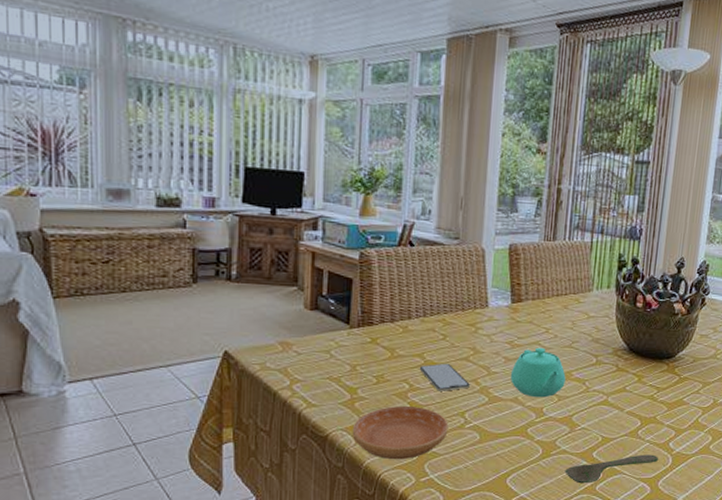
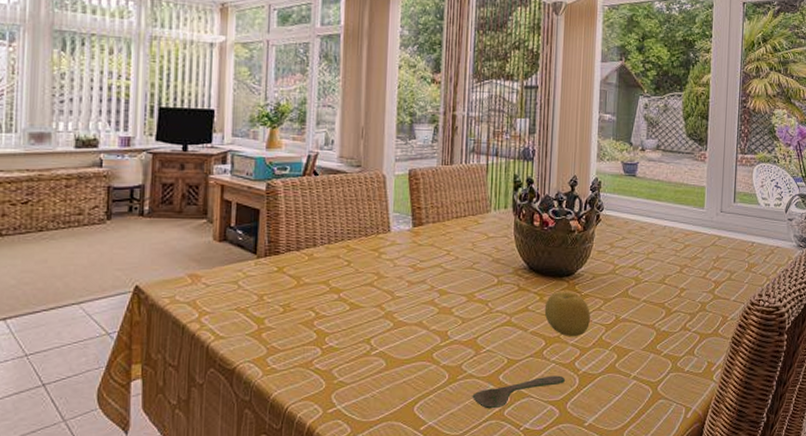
saucer: present [352,406,449,460] -> none [259,335,355,391]
smartphone: present [419,363,470,391] -> none [324,289,375,318]
teapot: present [510,347,566,398] -> none [414,270,469,321]
fruit: none [642,374,688,419] -> present [544,292,590,337]

